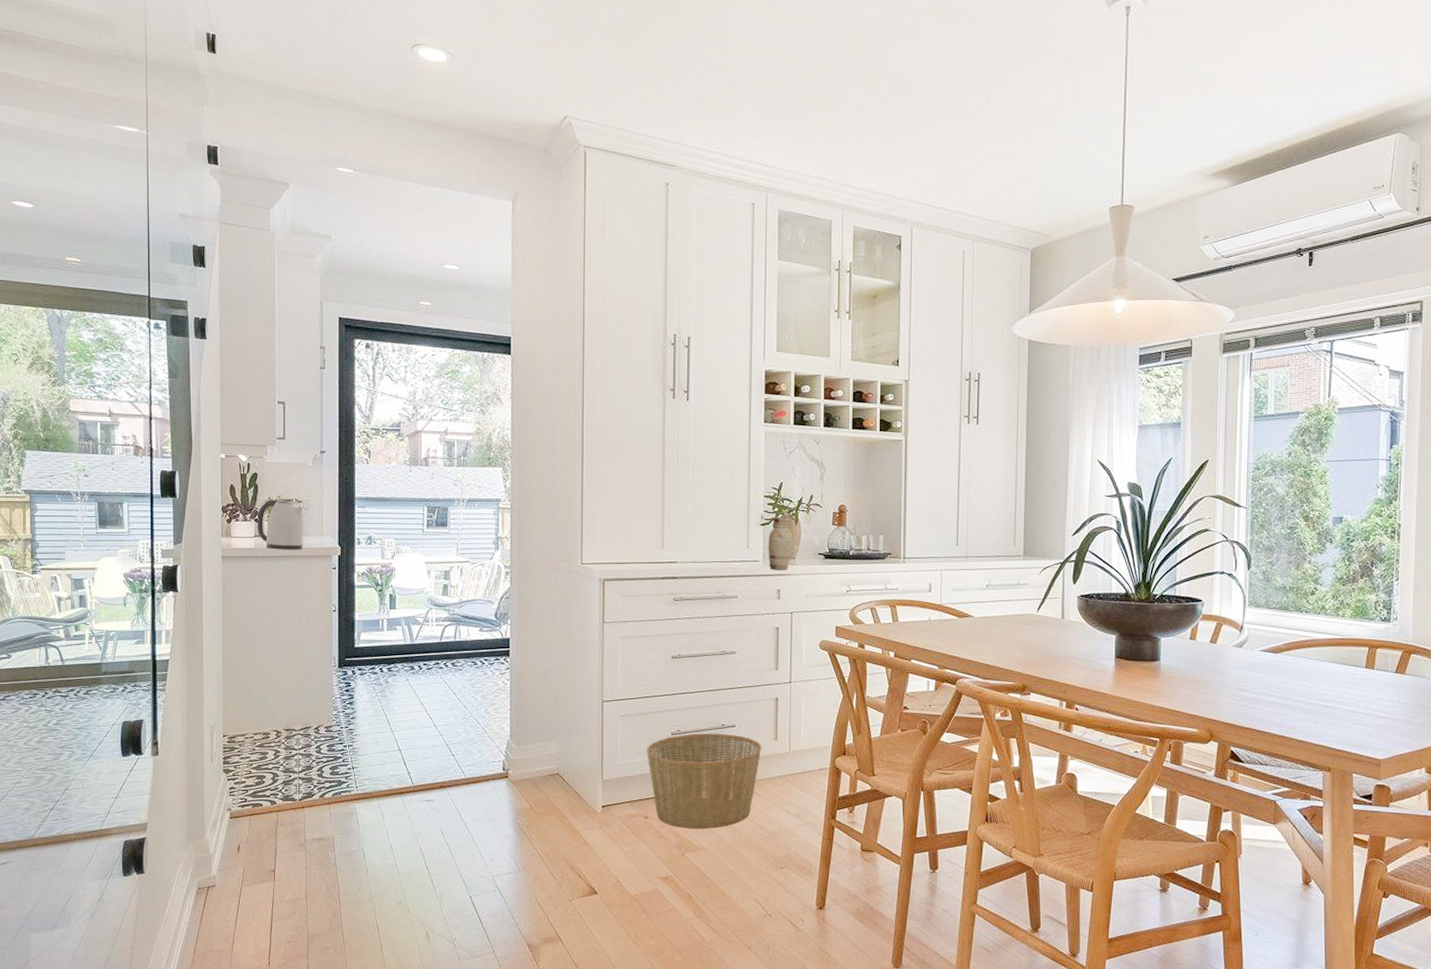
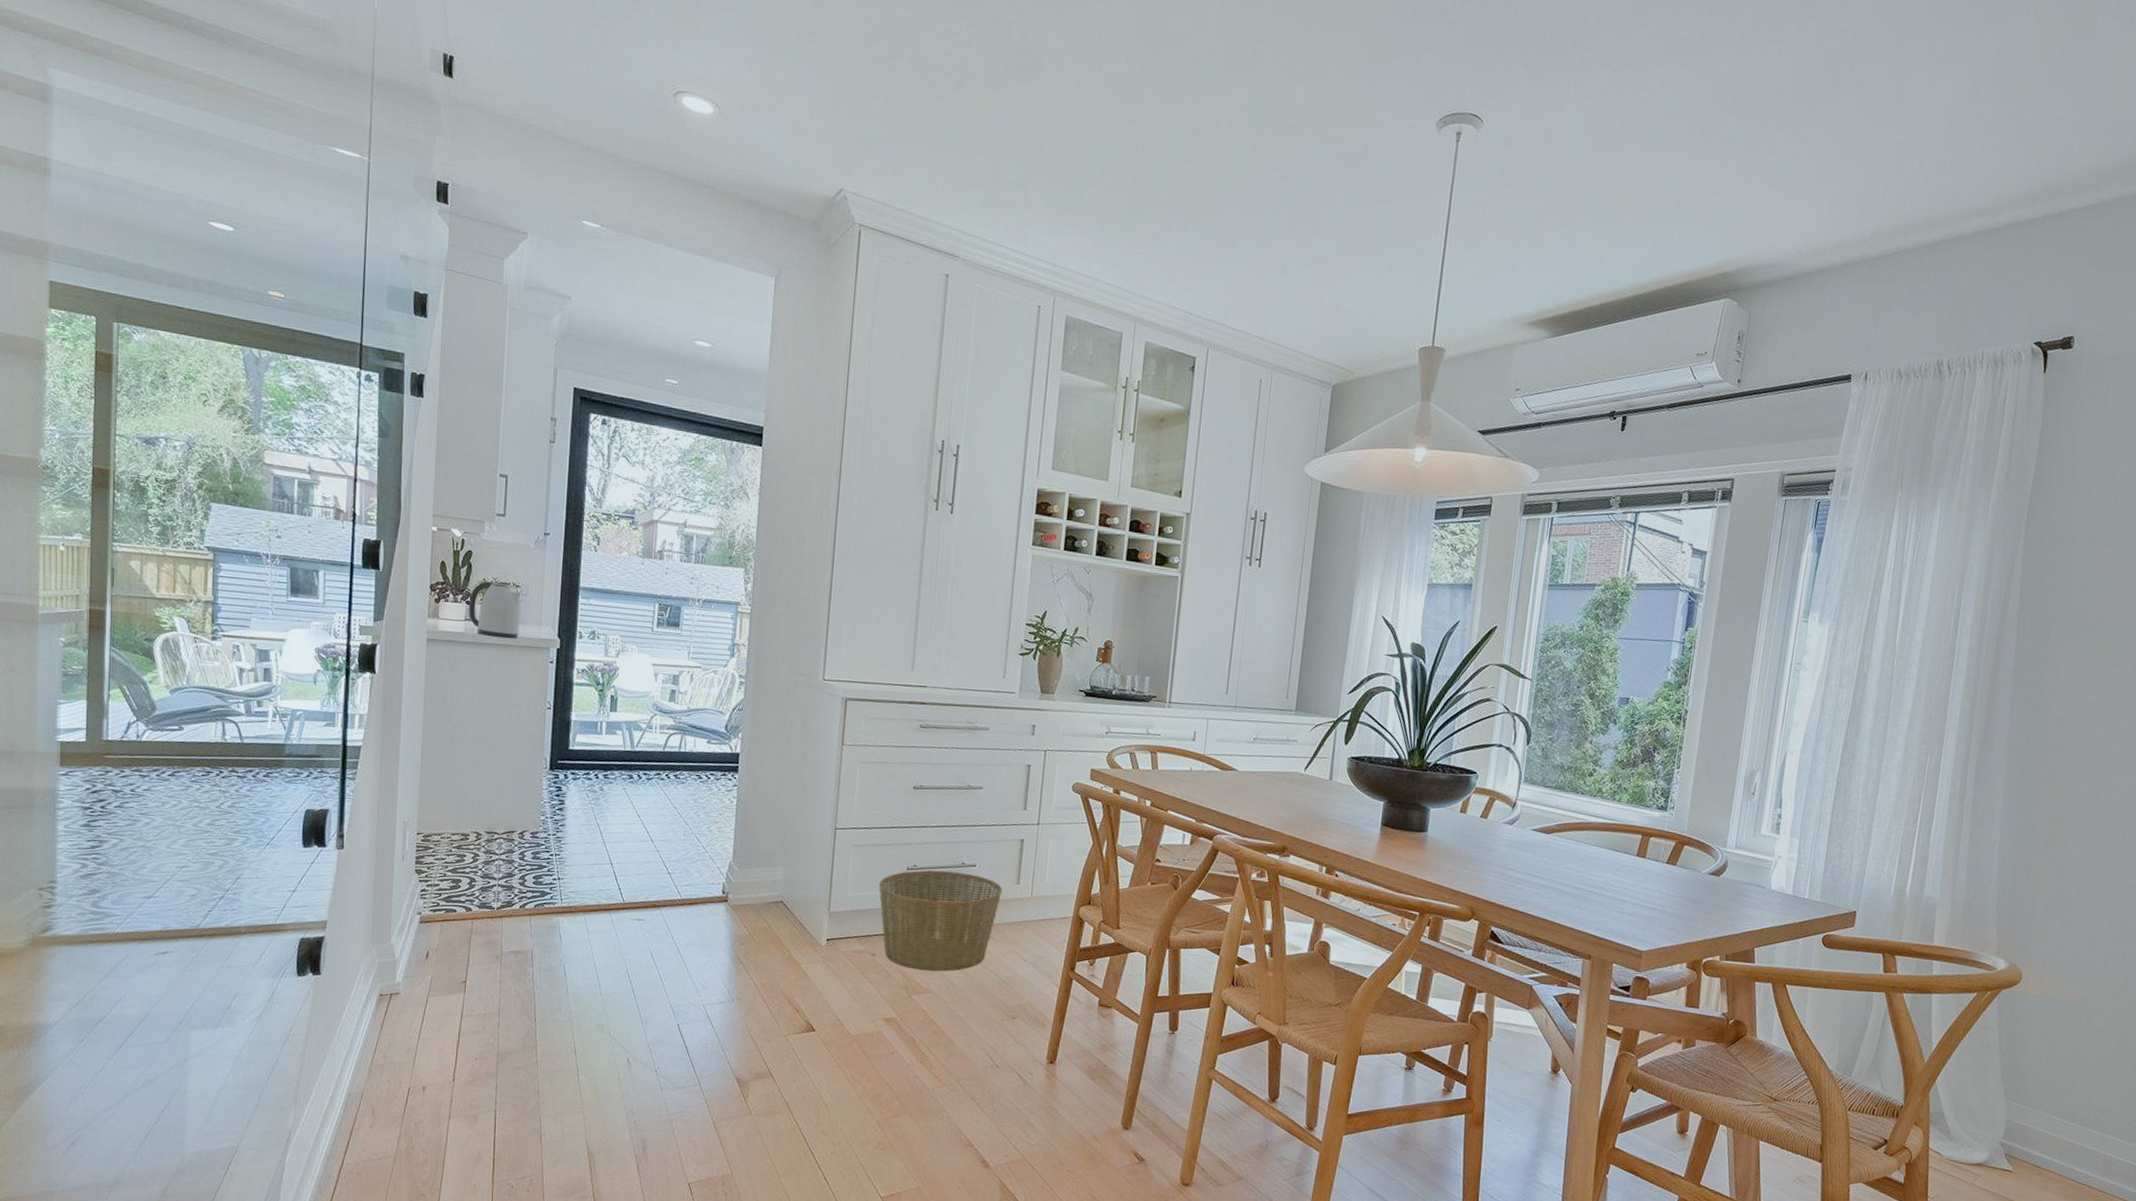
ceramic jug: present [768,512,794,571] -> none [1025,643,1054,705]

